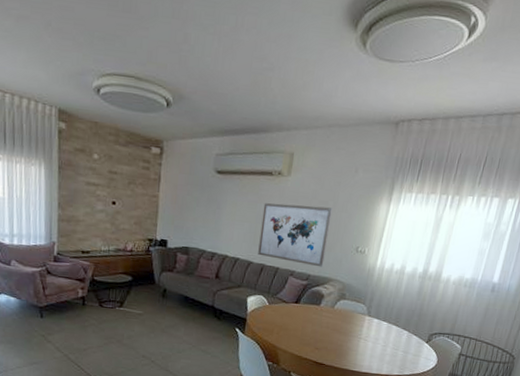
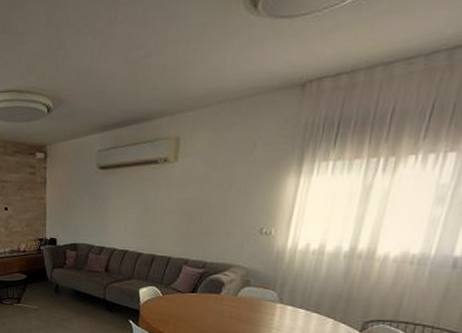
wall art: present [258,203,333,267] -> none [147,189,228,254]

